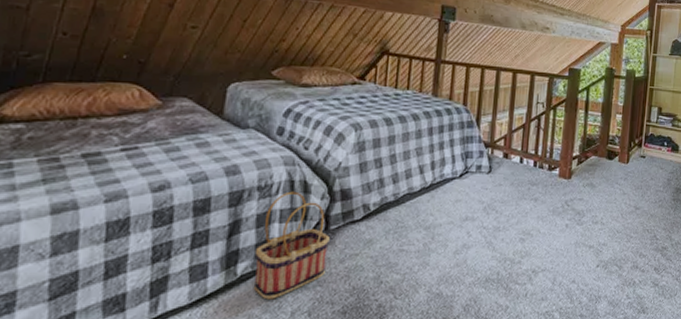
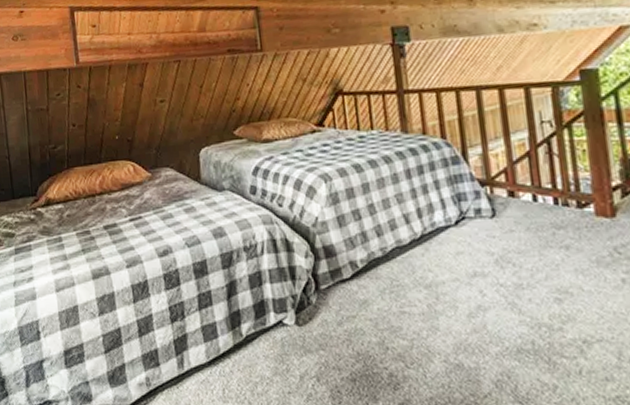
basket: present [253,191,330,300] -> none [253,250,325,362]

